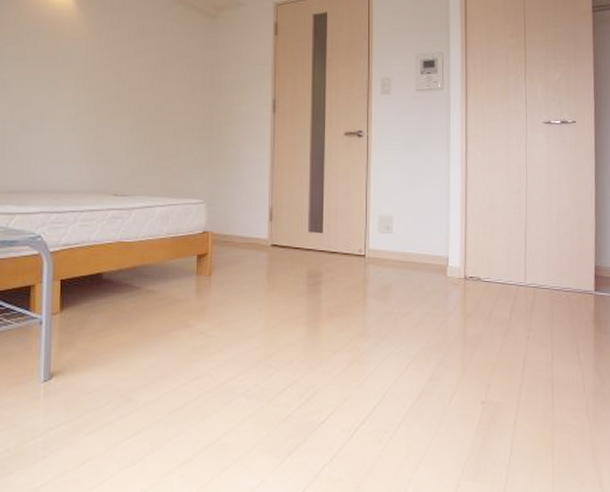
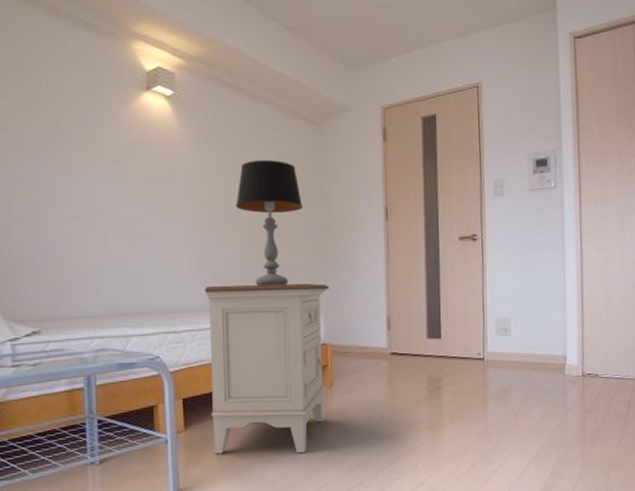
nightstand: none [88,168,214,343] -> present [205,283,329,455]
table lamp: none [127,47,192,172] -> present [236,159,302,287]

